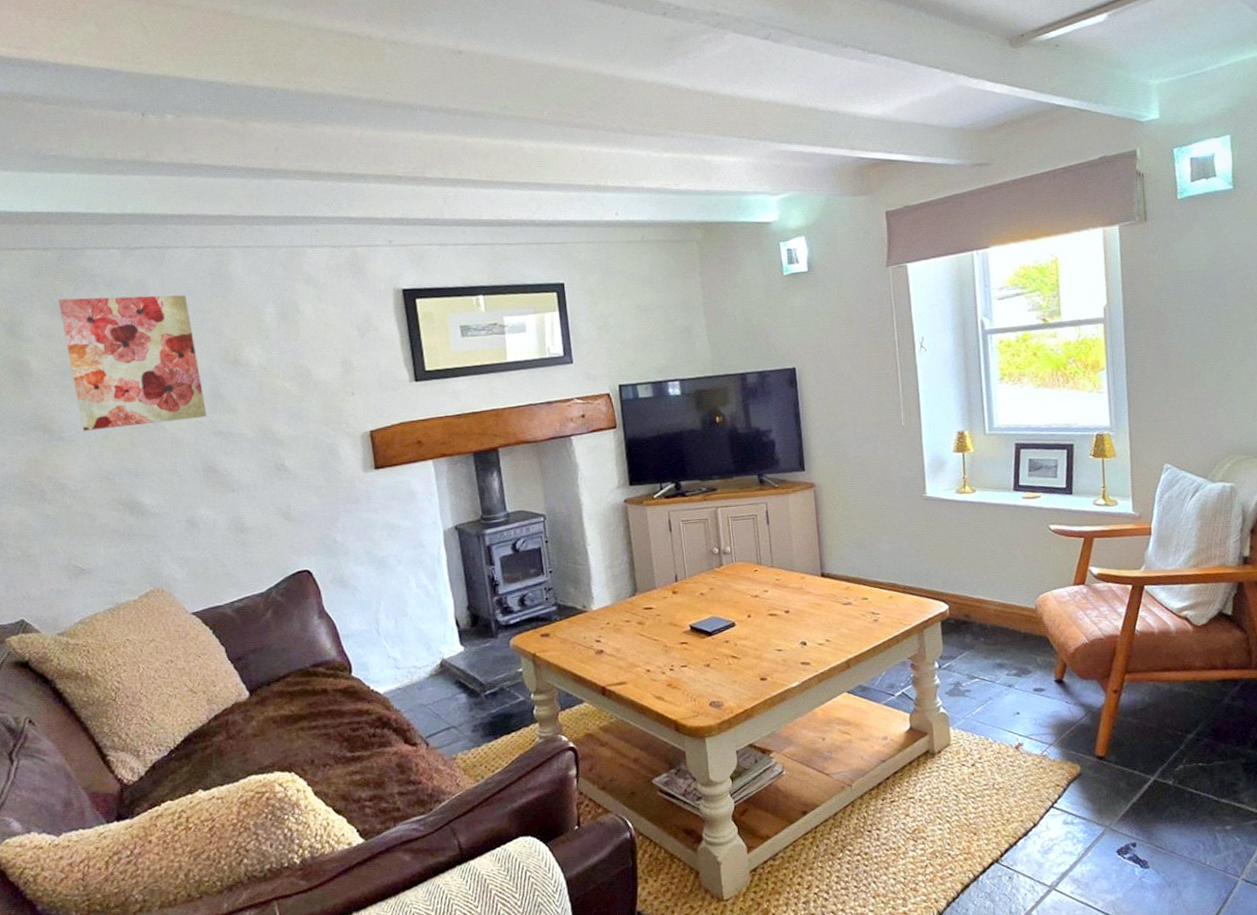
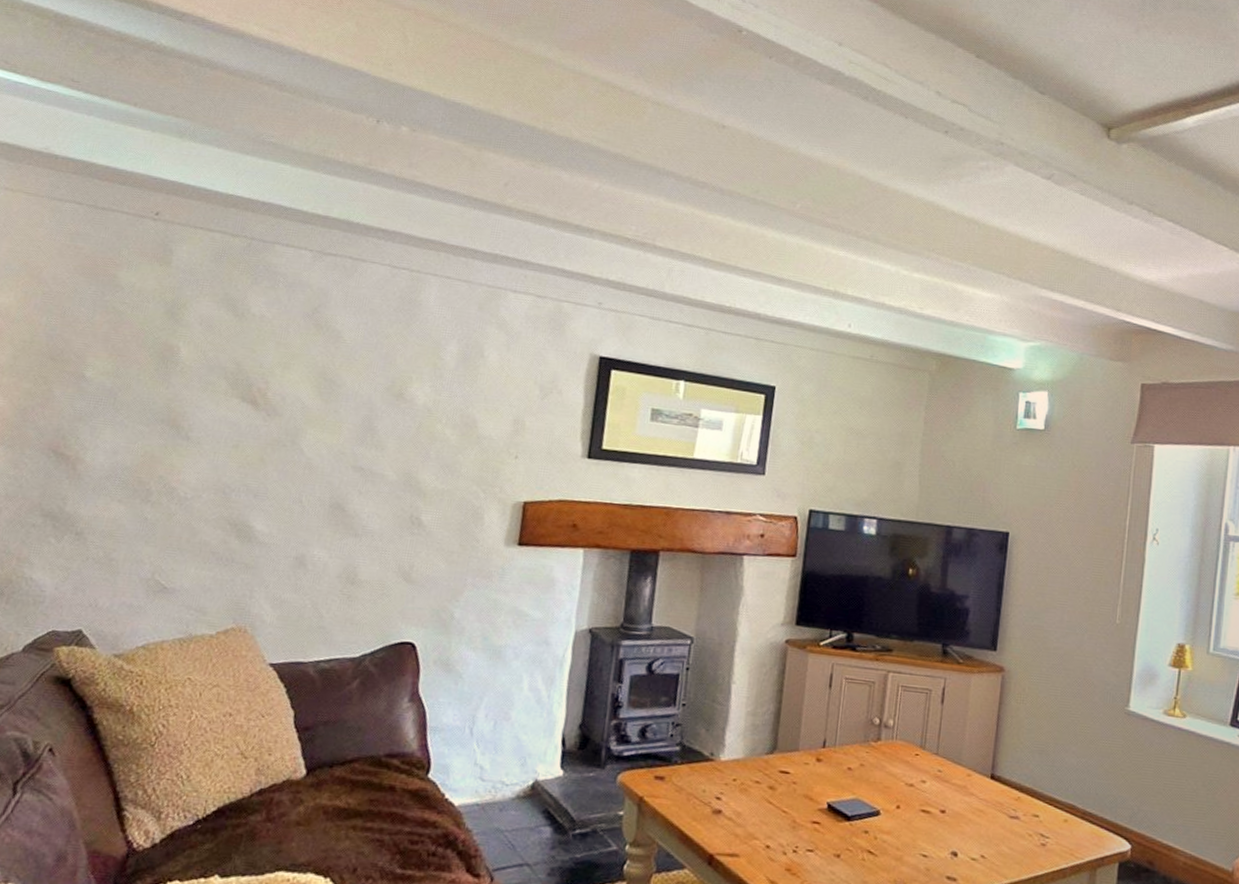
wall art: present [58,294,207,431] -> none [213,289,367,449]

